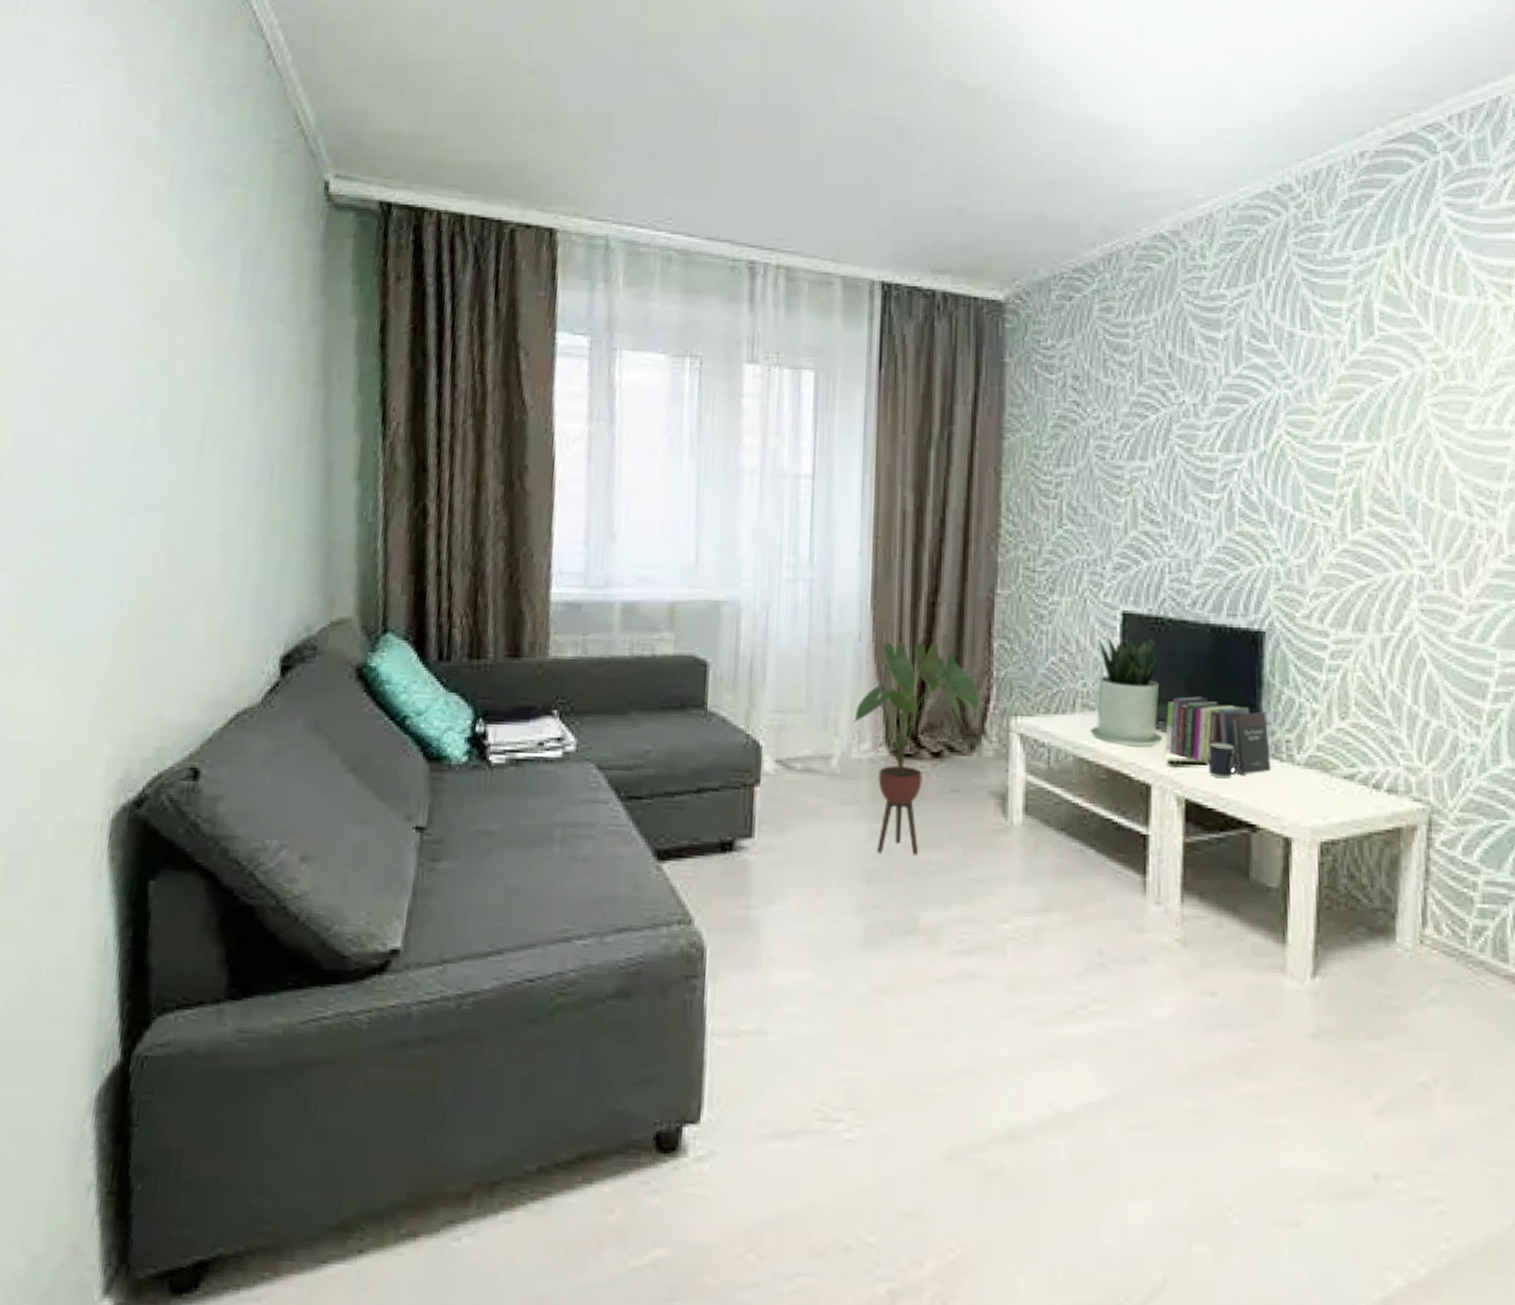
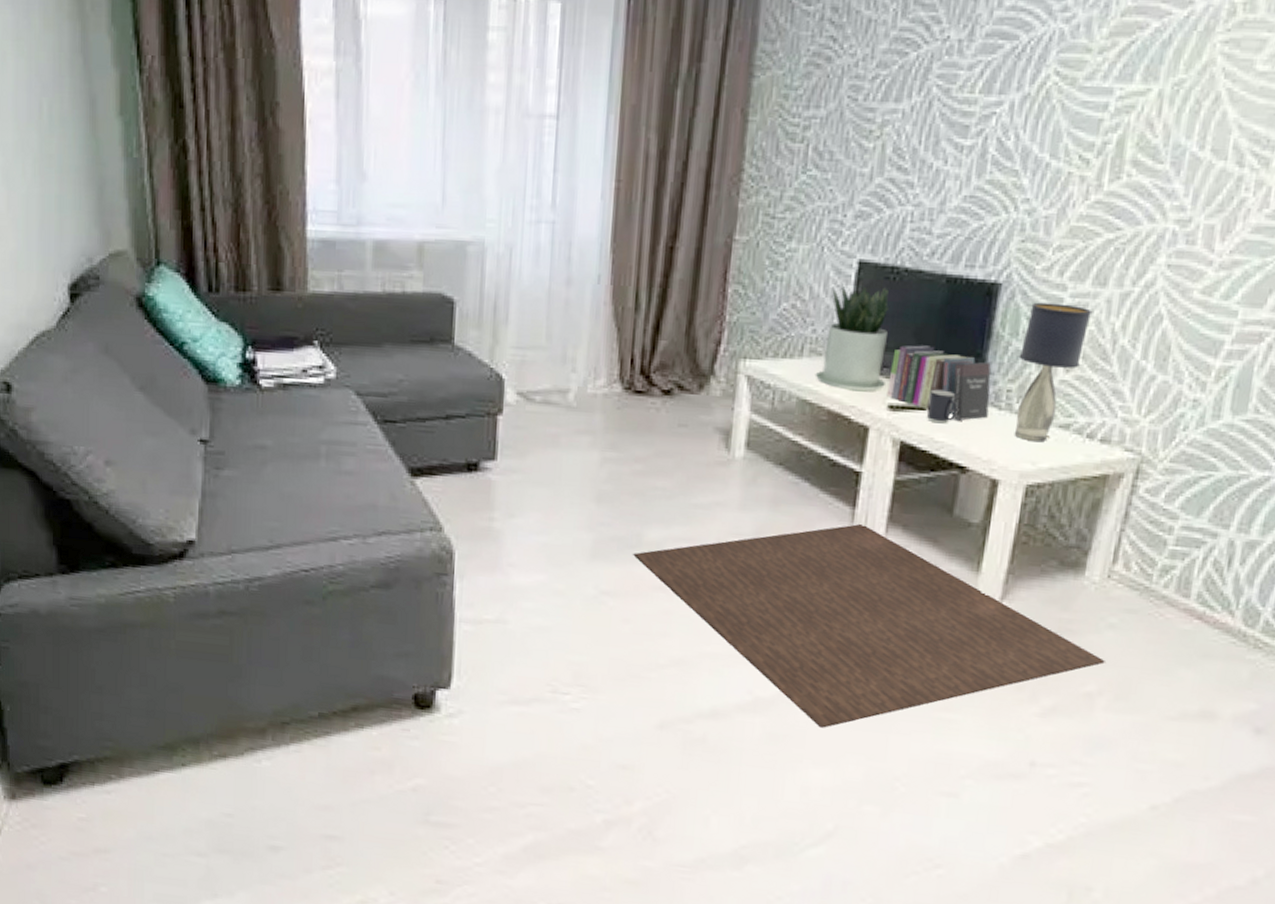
house plant: present [853,642,979,855] -> none [589,285,711,481]
floor mat: none [909,894,1434,1146] -> present [633,524,1105,728]
table lamp: none [1292,649,1358,795] -> present [1014,302,1093,442]

